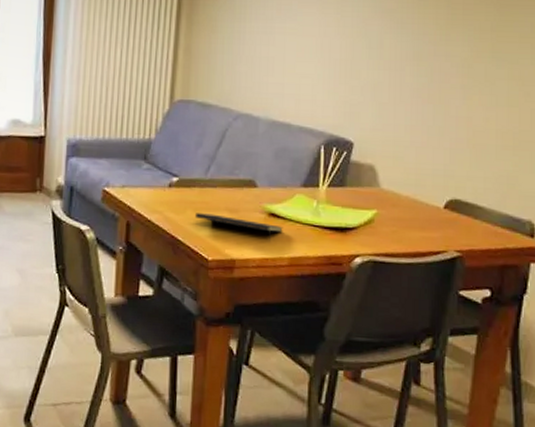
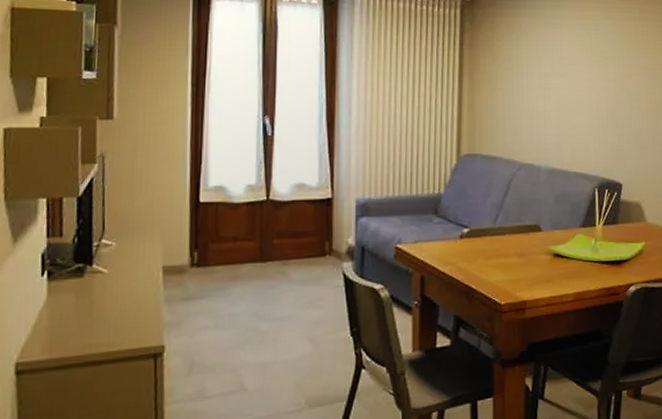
notepad: present [194,213,283,241] -> none [486,260,567,280]

